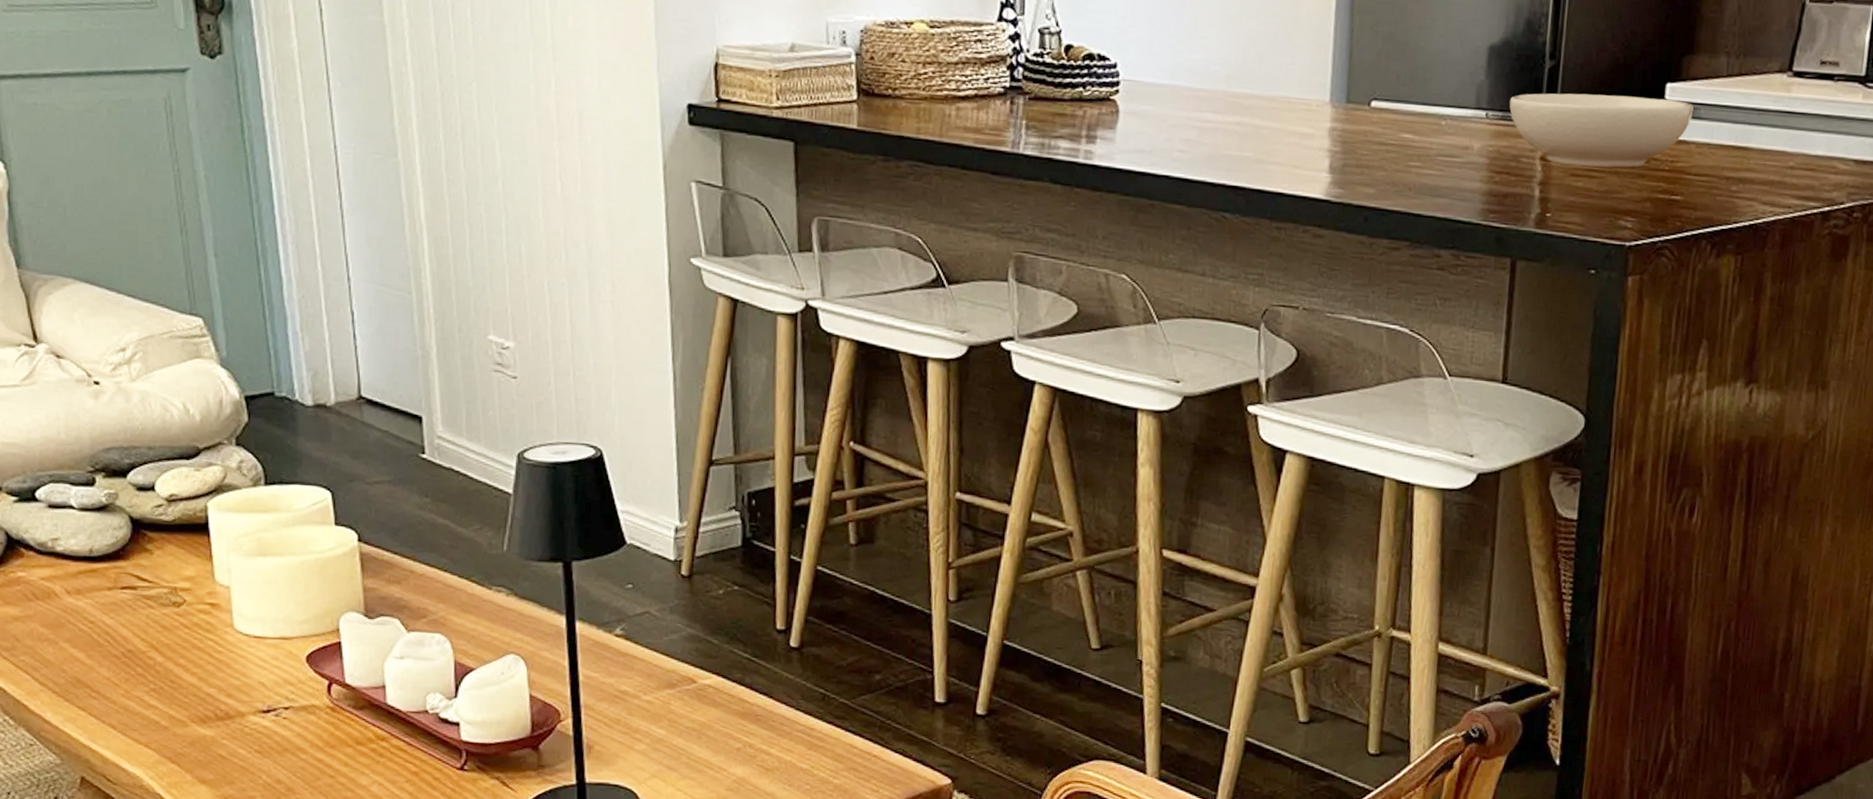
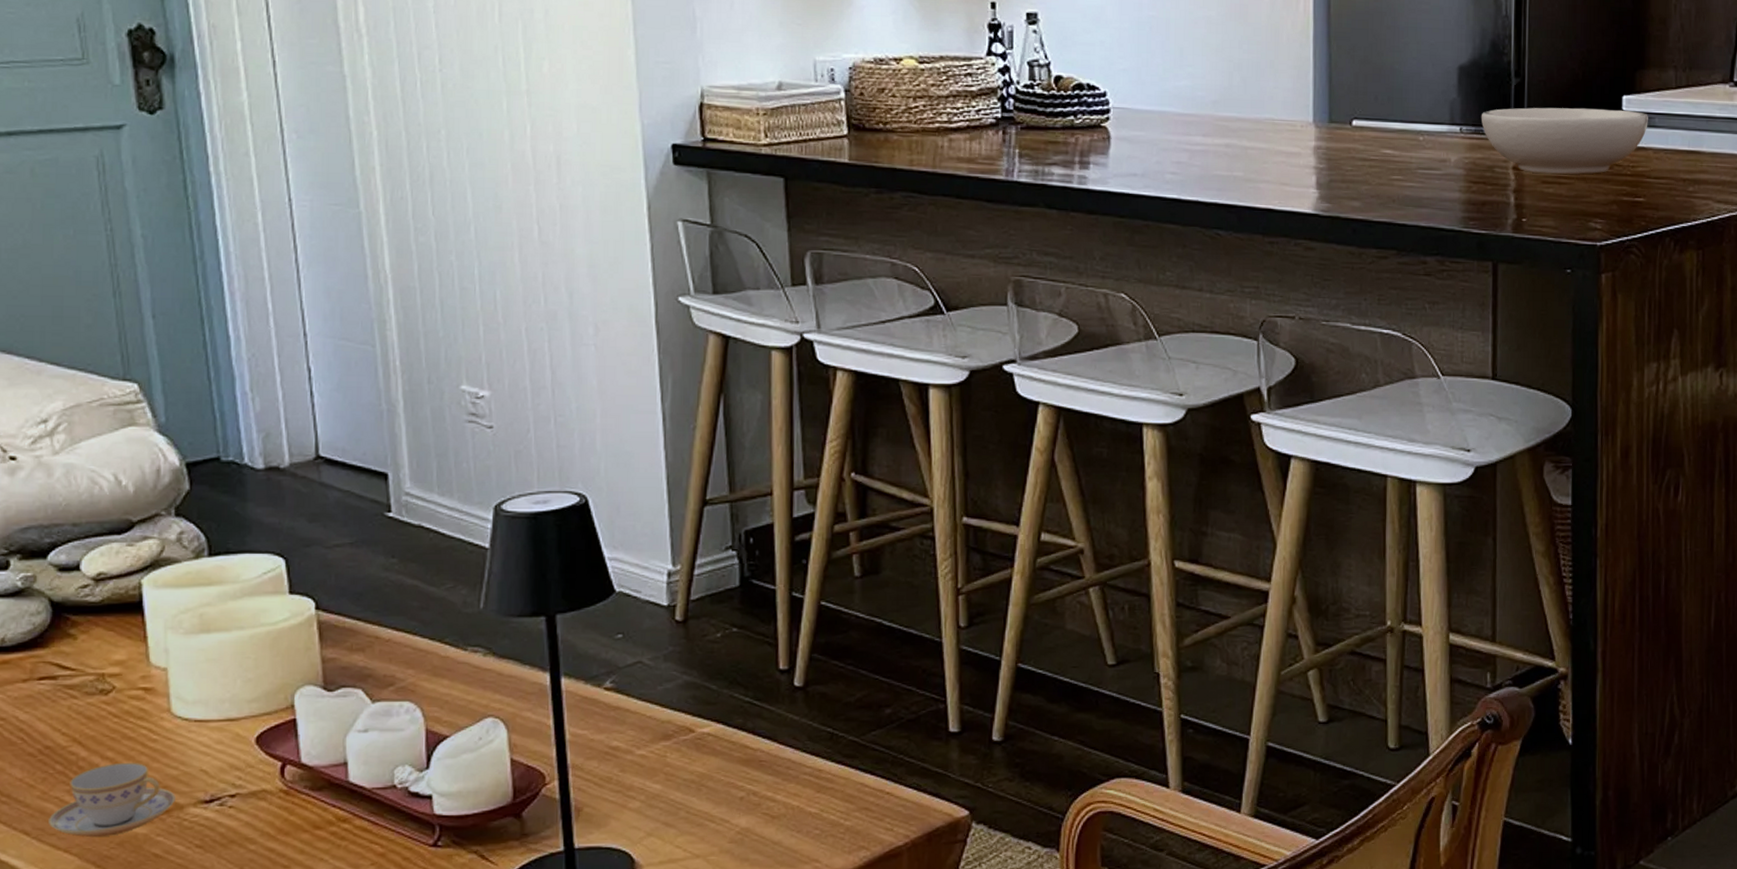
teacup: none [131,670,238,736] -> present [49,762,176,837]

